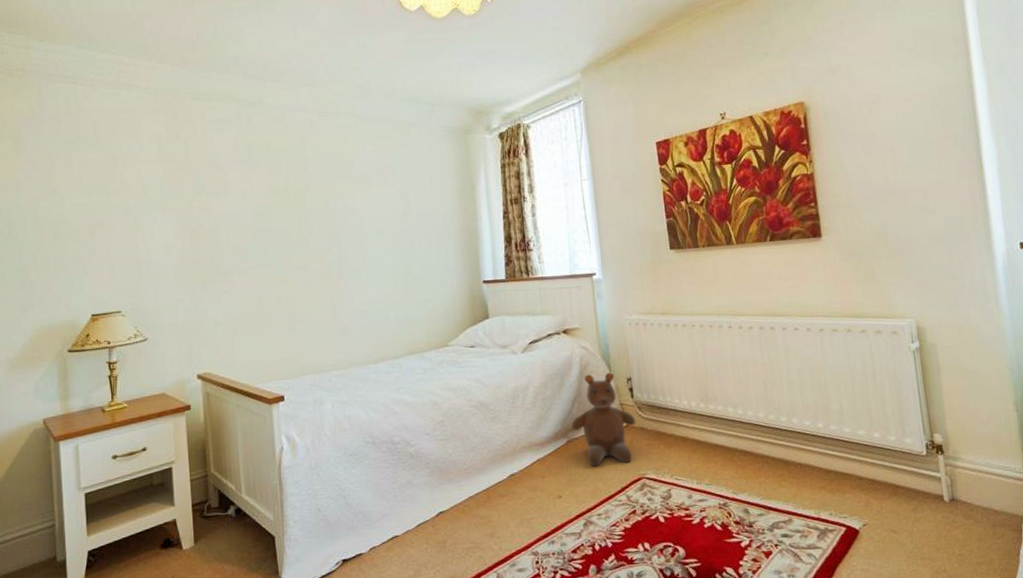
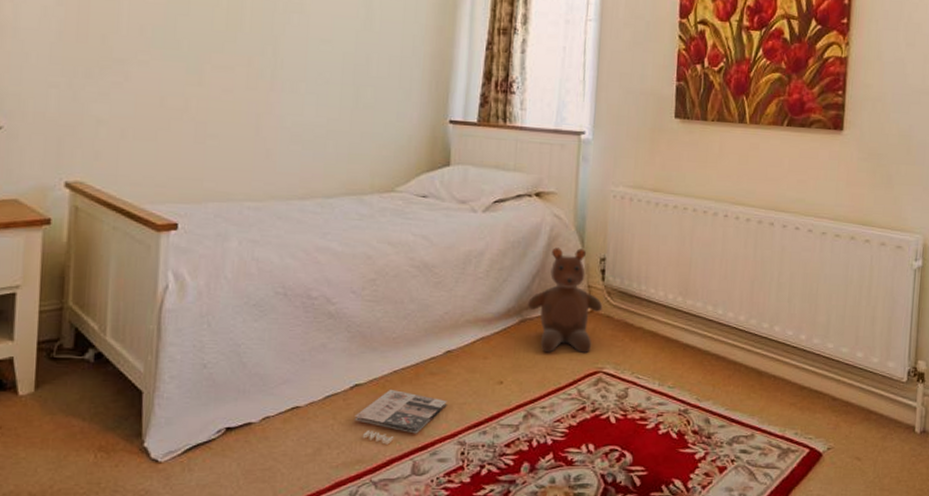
magazine: none [443,512,518,561] -> present [354,389,447,445]

